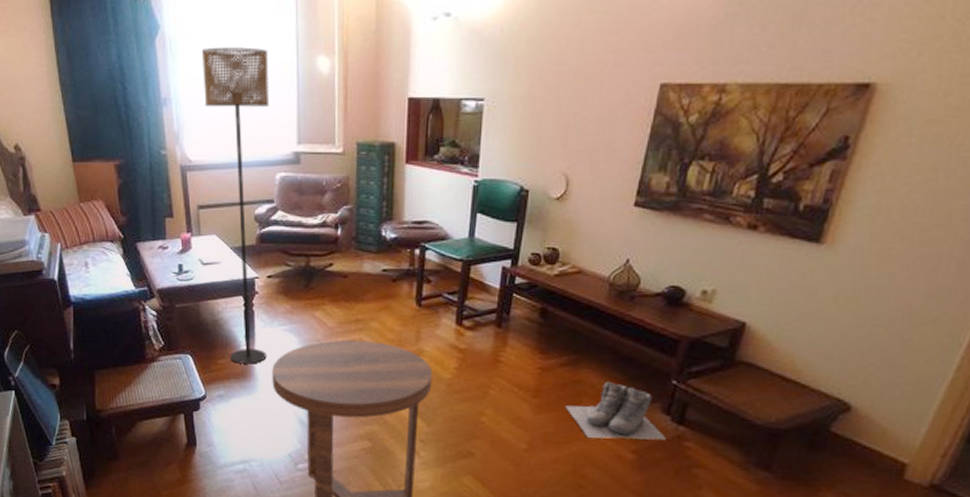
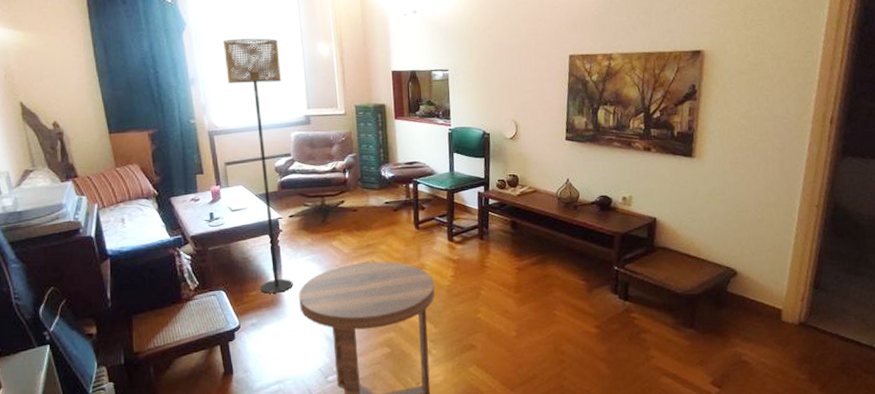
boots: present [564,382,666,440] -> none [540,273,618,320]

